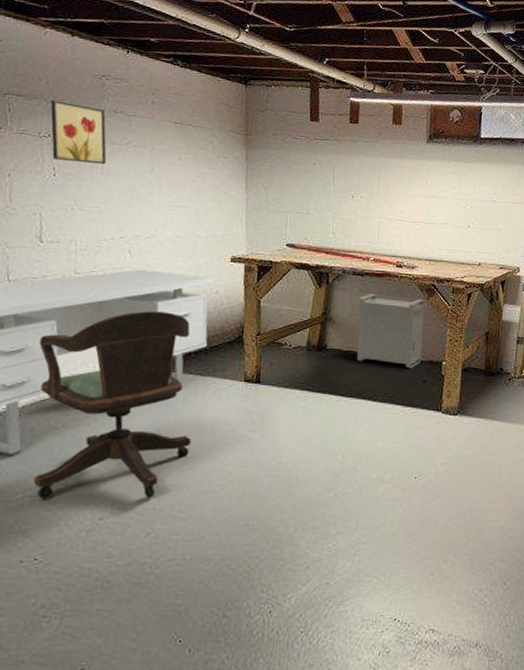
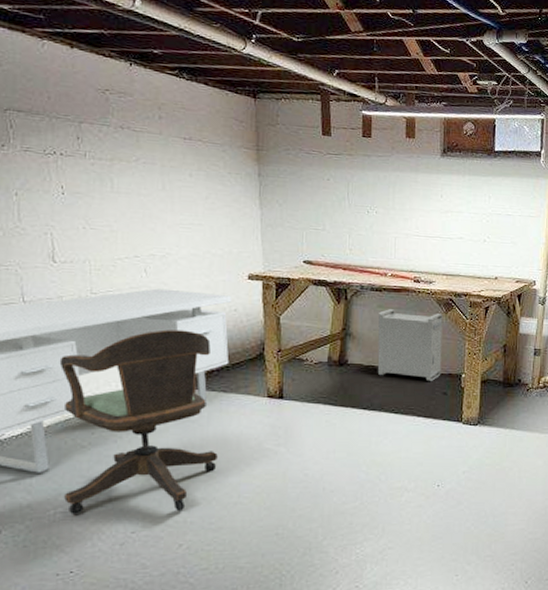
wall art: present [50,100,107,165] -> none [54,115,116,183]

